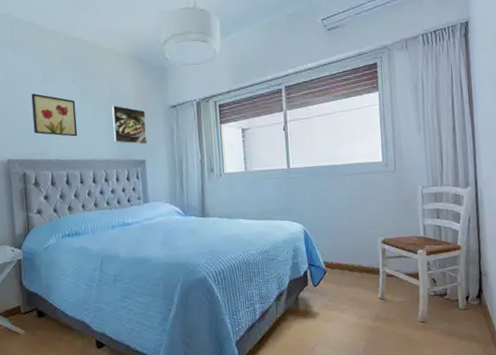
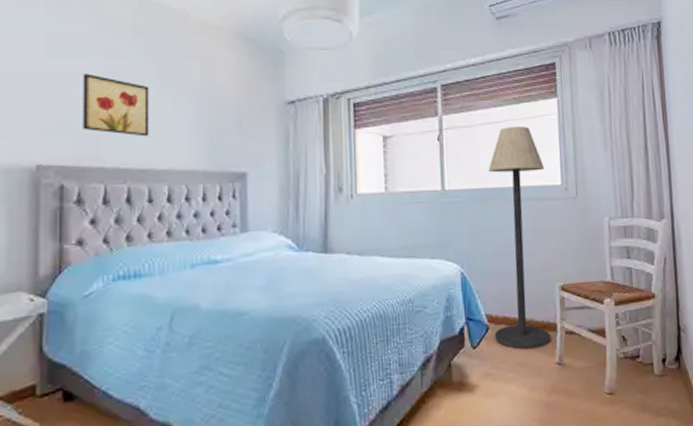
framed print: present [111,105,147,145] -> none [201,96,251,151]
floor lamp: none [323,116,375,288] -> present [488,126,551,350]

